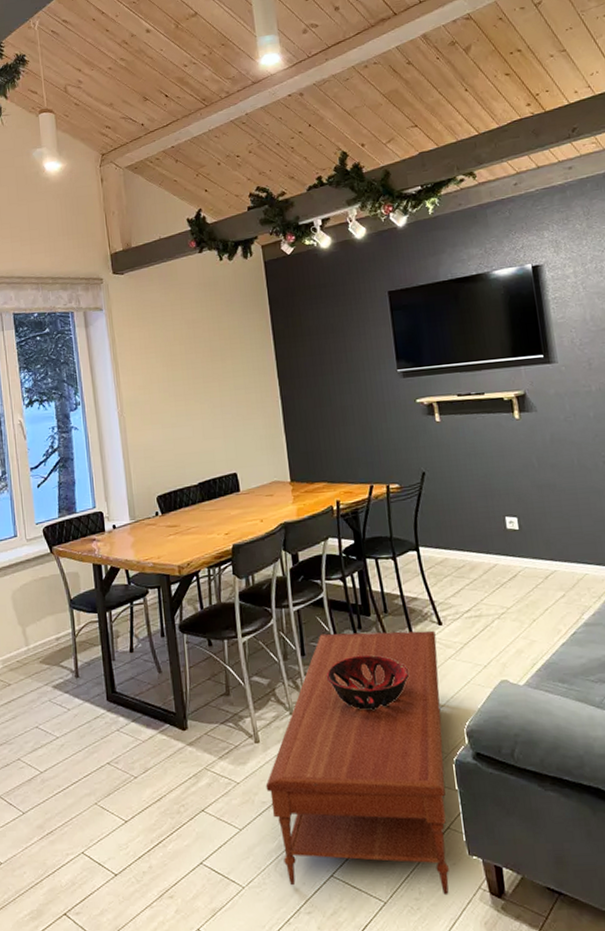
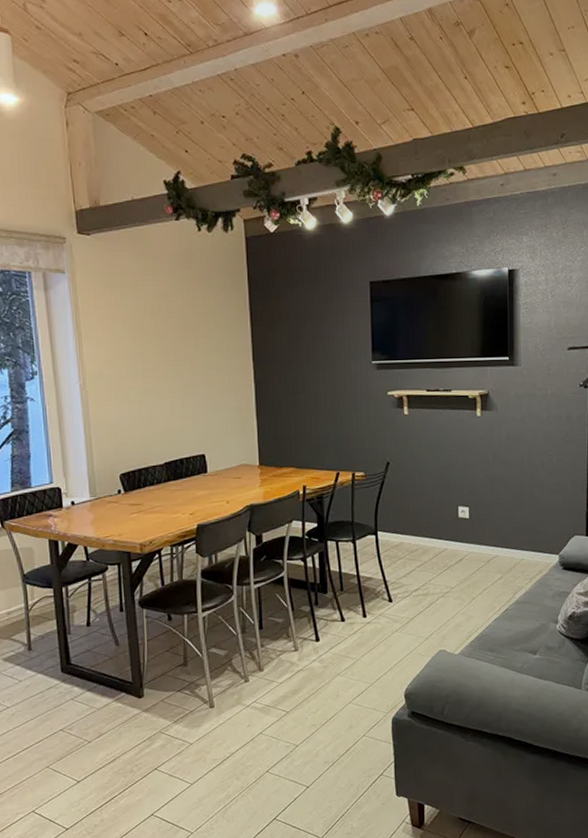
coffee table: present [265,630,449,896] -> none [218,607,386,829]
decorative bowl: present [326,654,410,710] -> none [281,628,359,677]

